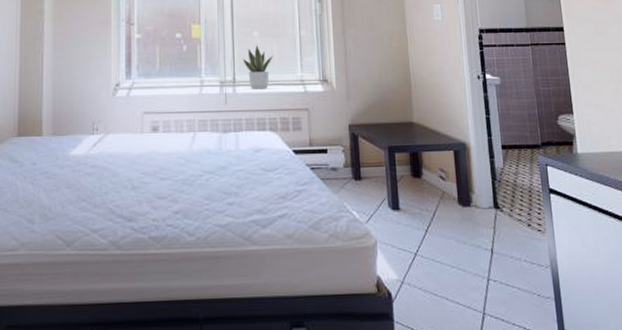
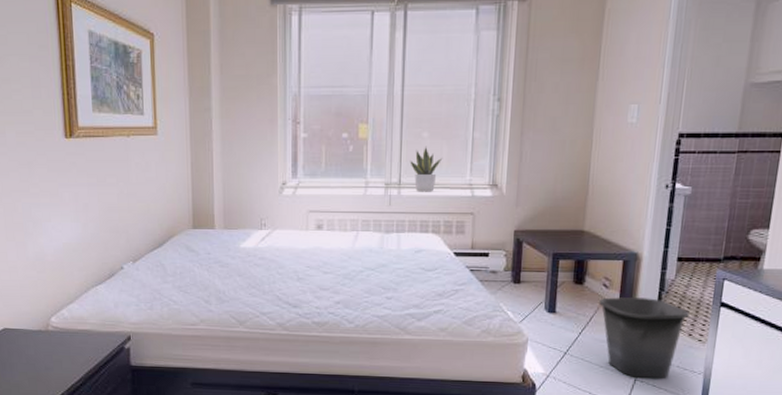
waste bin: none [439,188,524,278] -> present [599,297,690,379]

